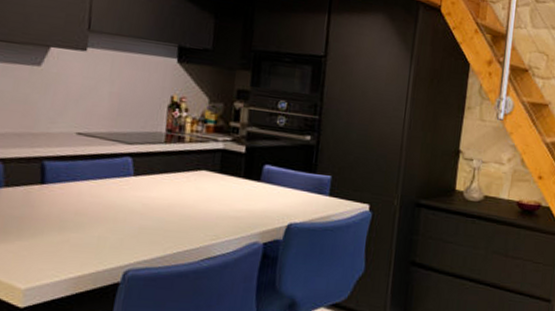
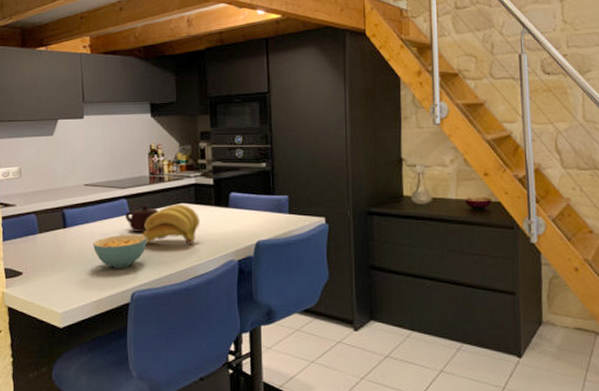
cereal bowl: none [78,199,153,241] -> present [92,234,147,268]
teapot: none [127,167,172,200] -> present [125,205,158,232]
banana bunch: none [145,171,223,220] -> present [141,205,199,244]

